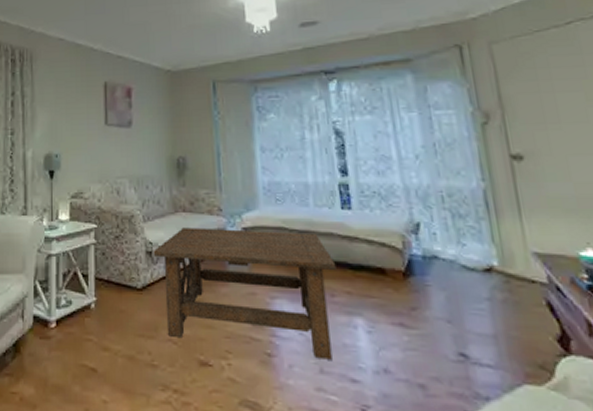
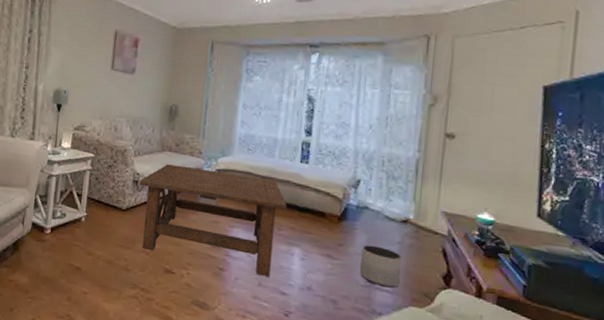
planter: none [442,305,504,361] -> present [360,245,403,288]

